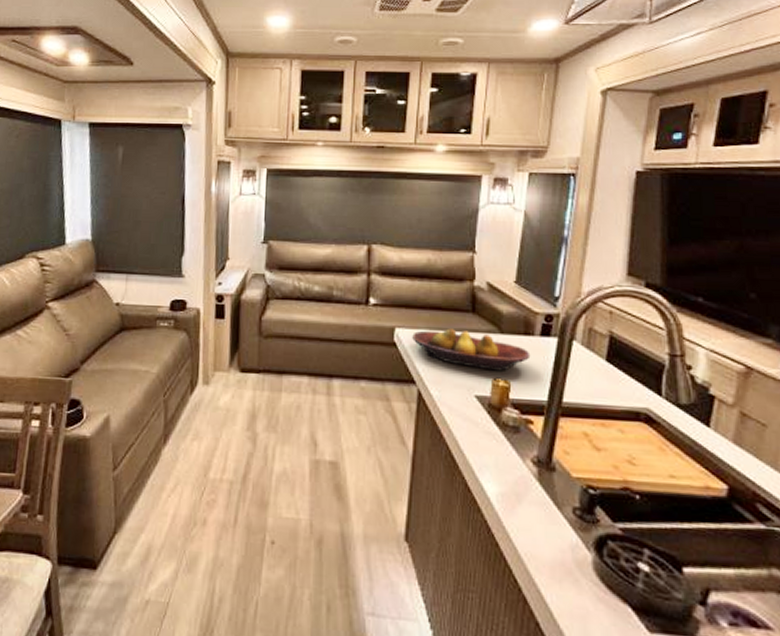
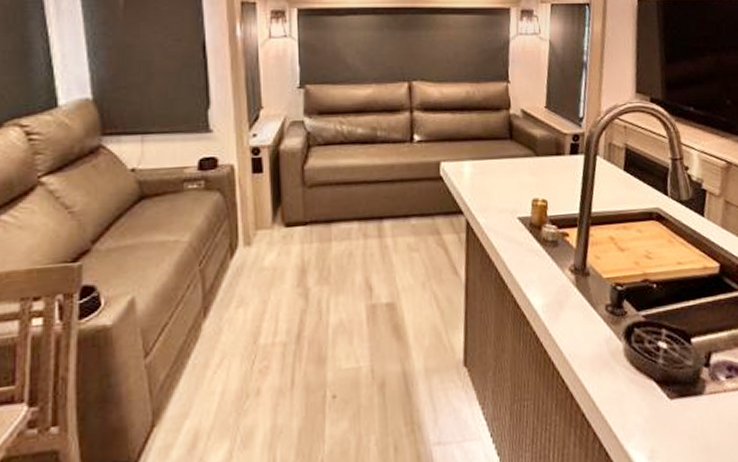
fruit bowl: present [412,328,531,371] -> none [457,157,563,192]

